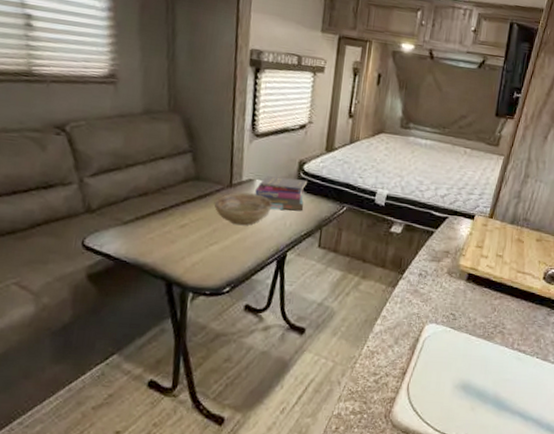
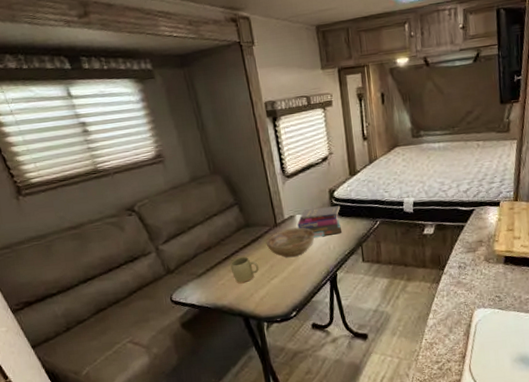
mug: none [165,211,199,243] -> present [230,256,259,284]

